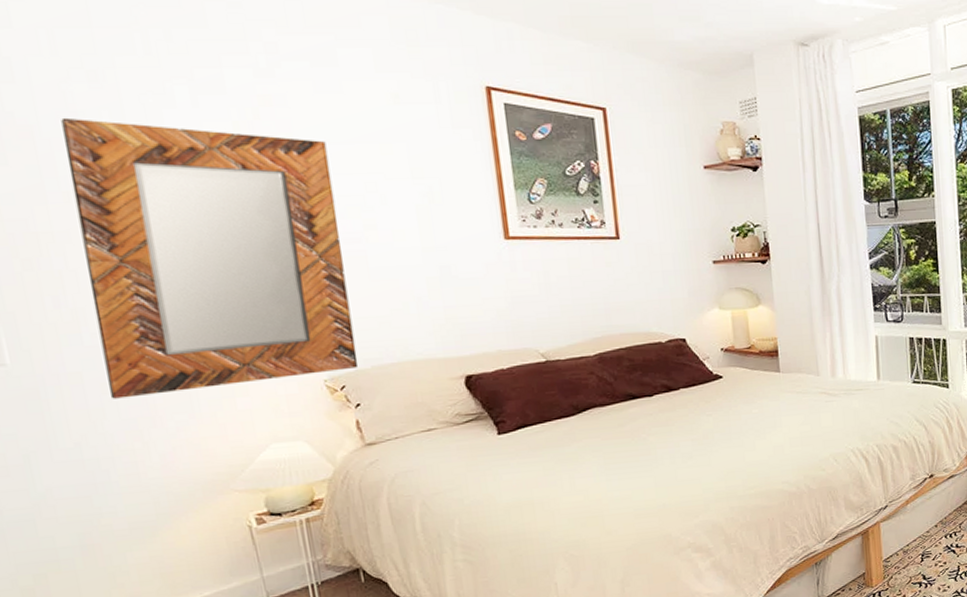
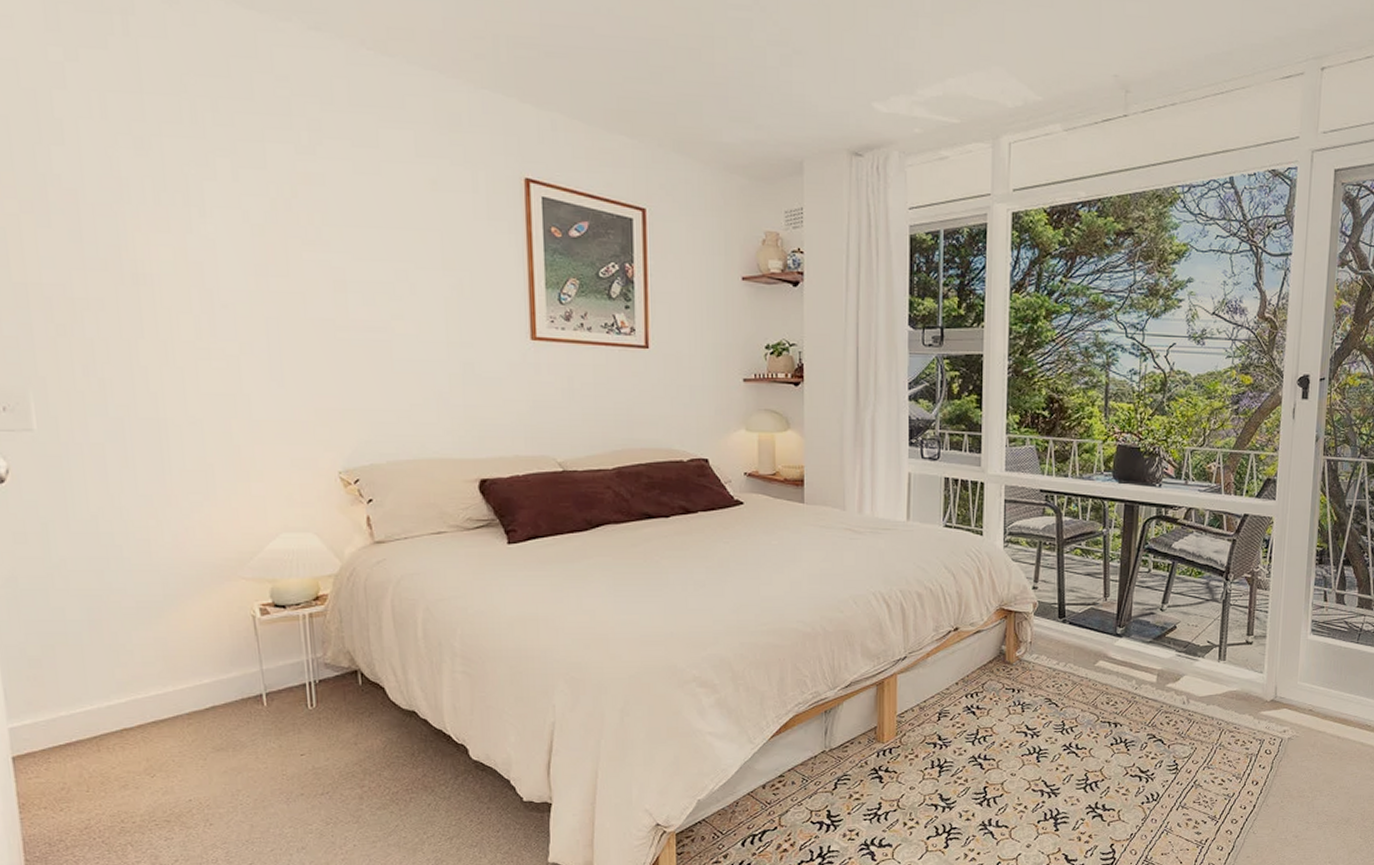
home mirror: present [61,117,359,399] -> none [105,183,374,474]

